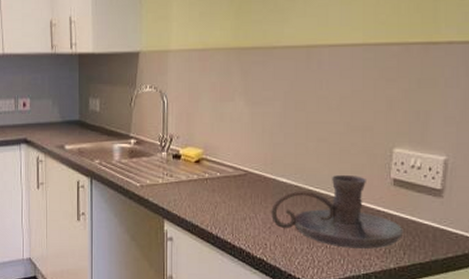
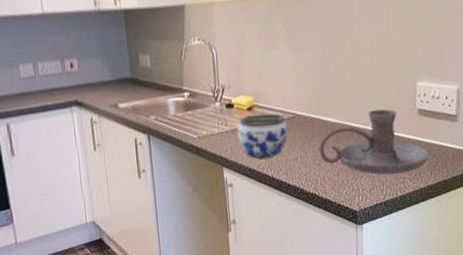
jar: none [183,168,238,214] -> present [237,113,288,158]

